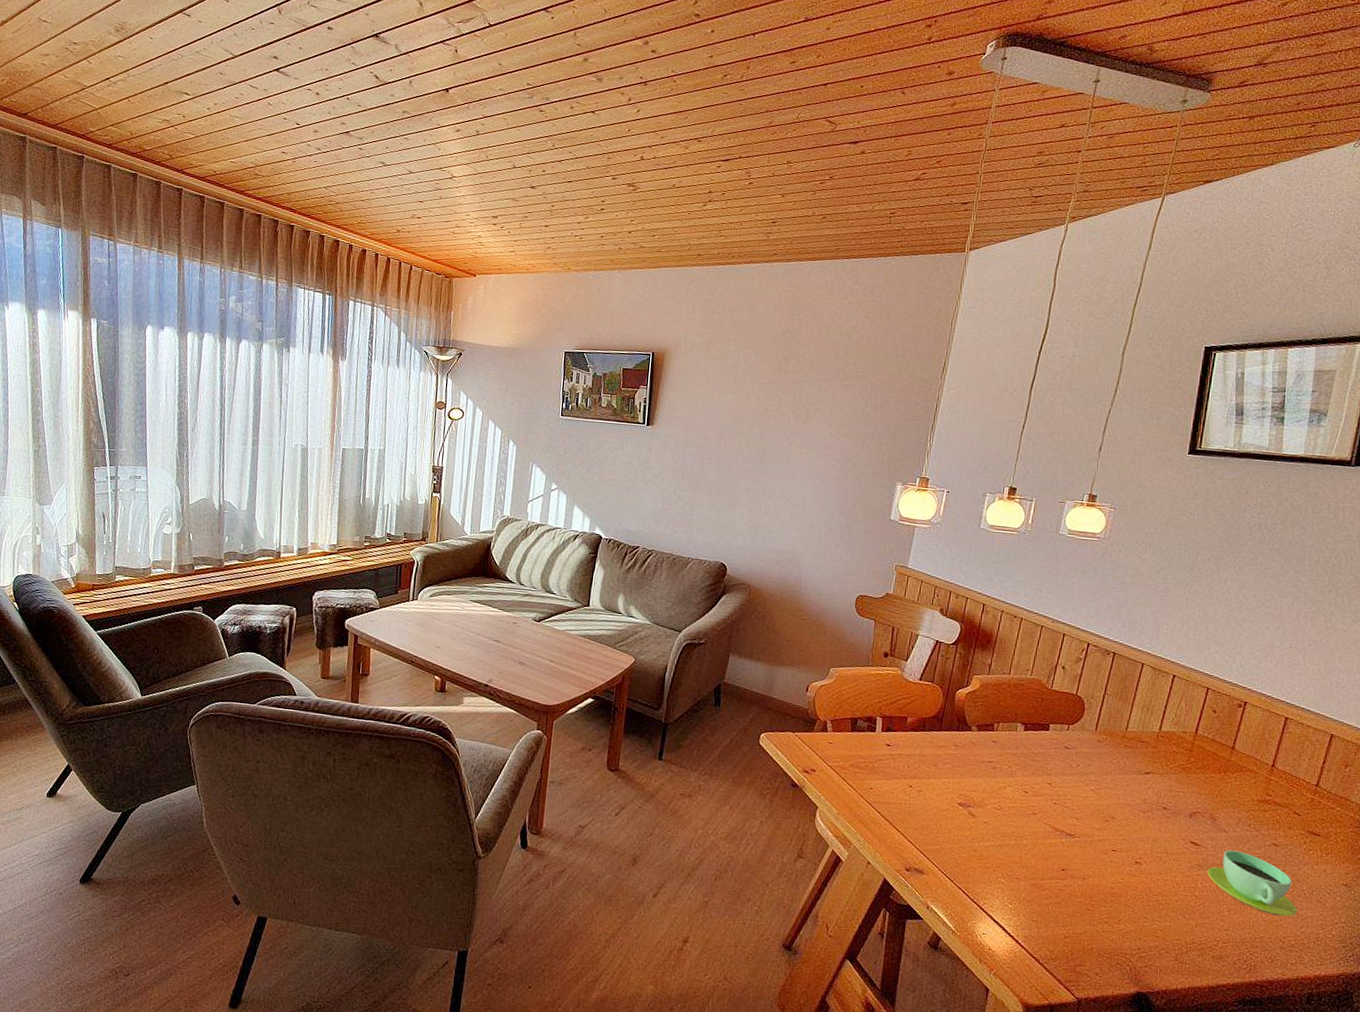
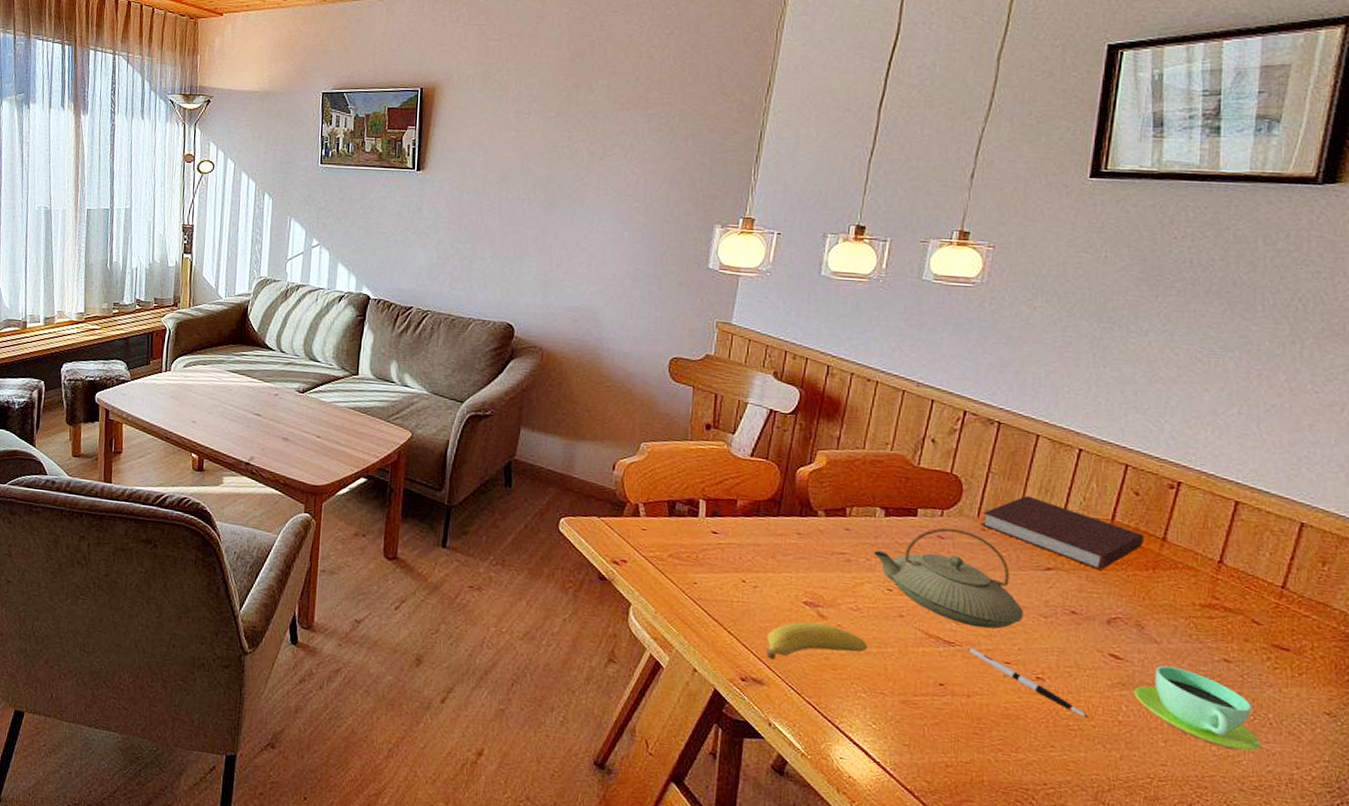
fruit: none [926,820,1008,852] -> present [766,622,868,660]
teapot: none [1015,740,1128,823] -> present [874,527,1024,629]
pen: none [1084,839,1174,894] -> present [968,647,1089,718]
notebook: none [1097,713,1218,774] -> present [981,496,1144,571]

